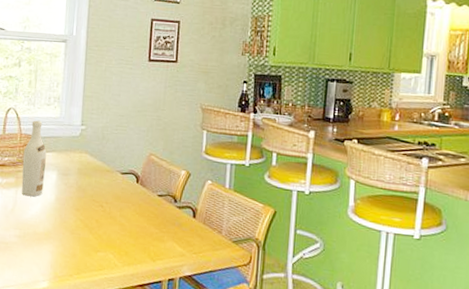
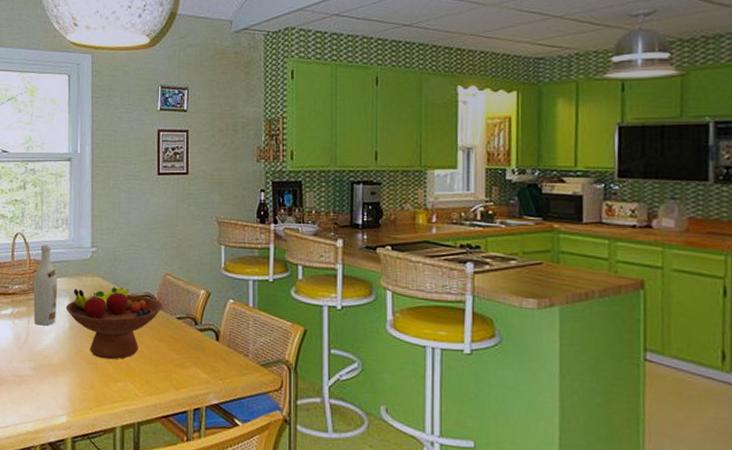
fruit bowl: none [53,163,146,231] -> present [65,287,163,360]

